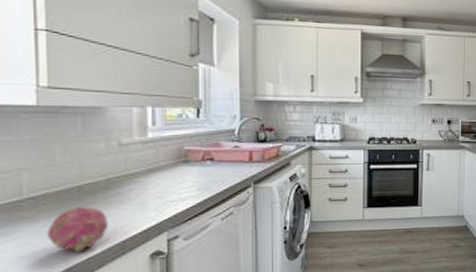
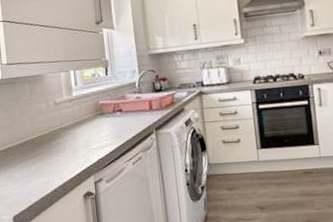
fruit: present [47,207,109,253] -> none [15,155,54,193]

